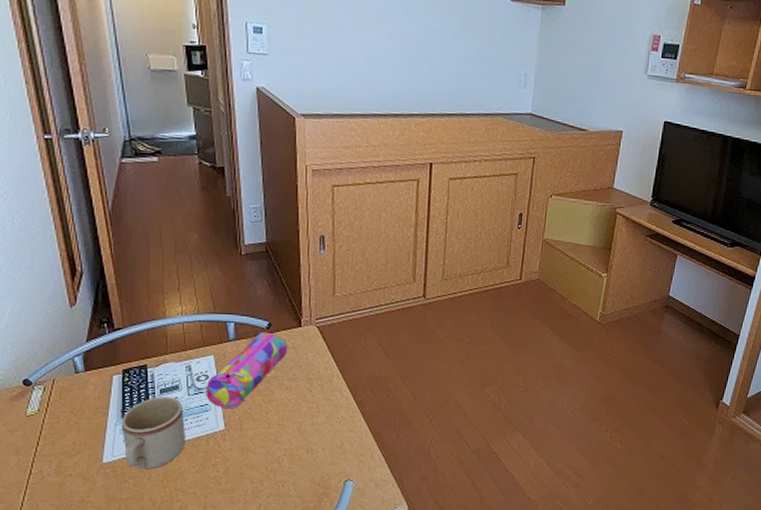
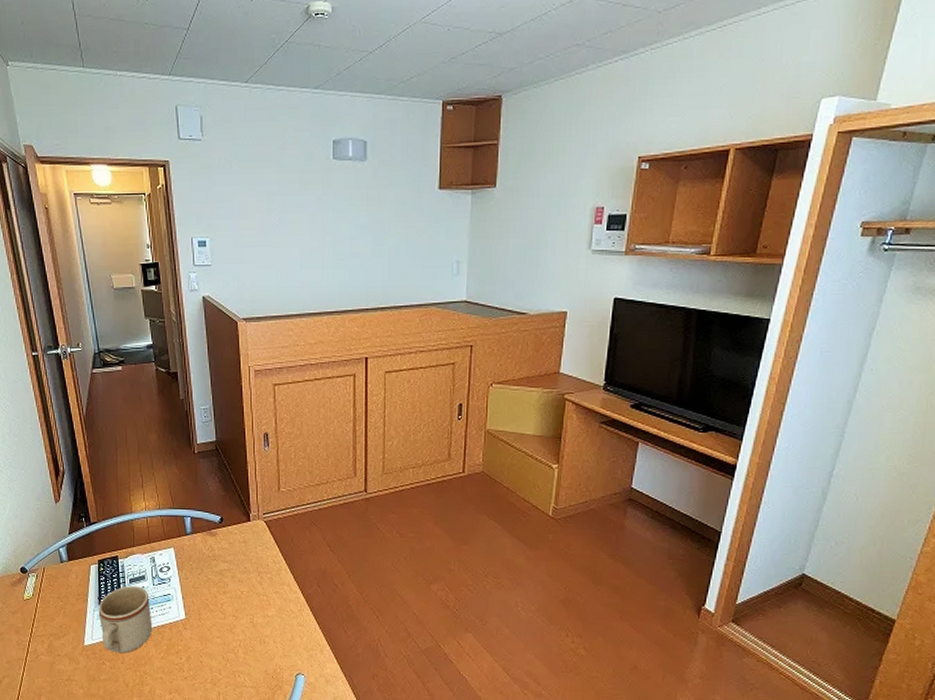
pencil case: present [206,332,288,409] -> none [168,526,239,600]

